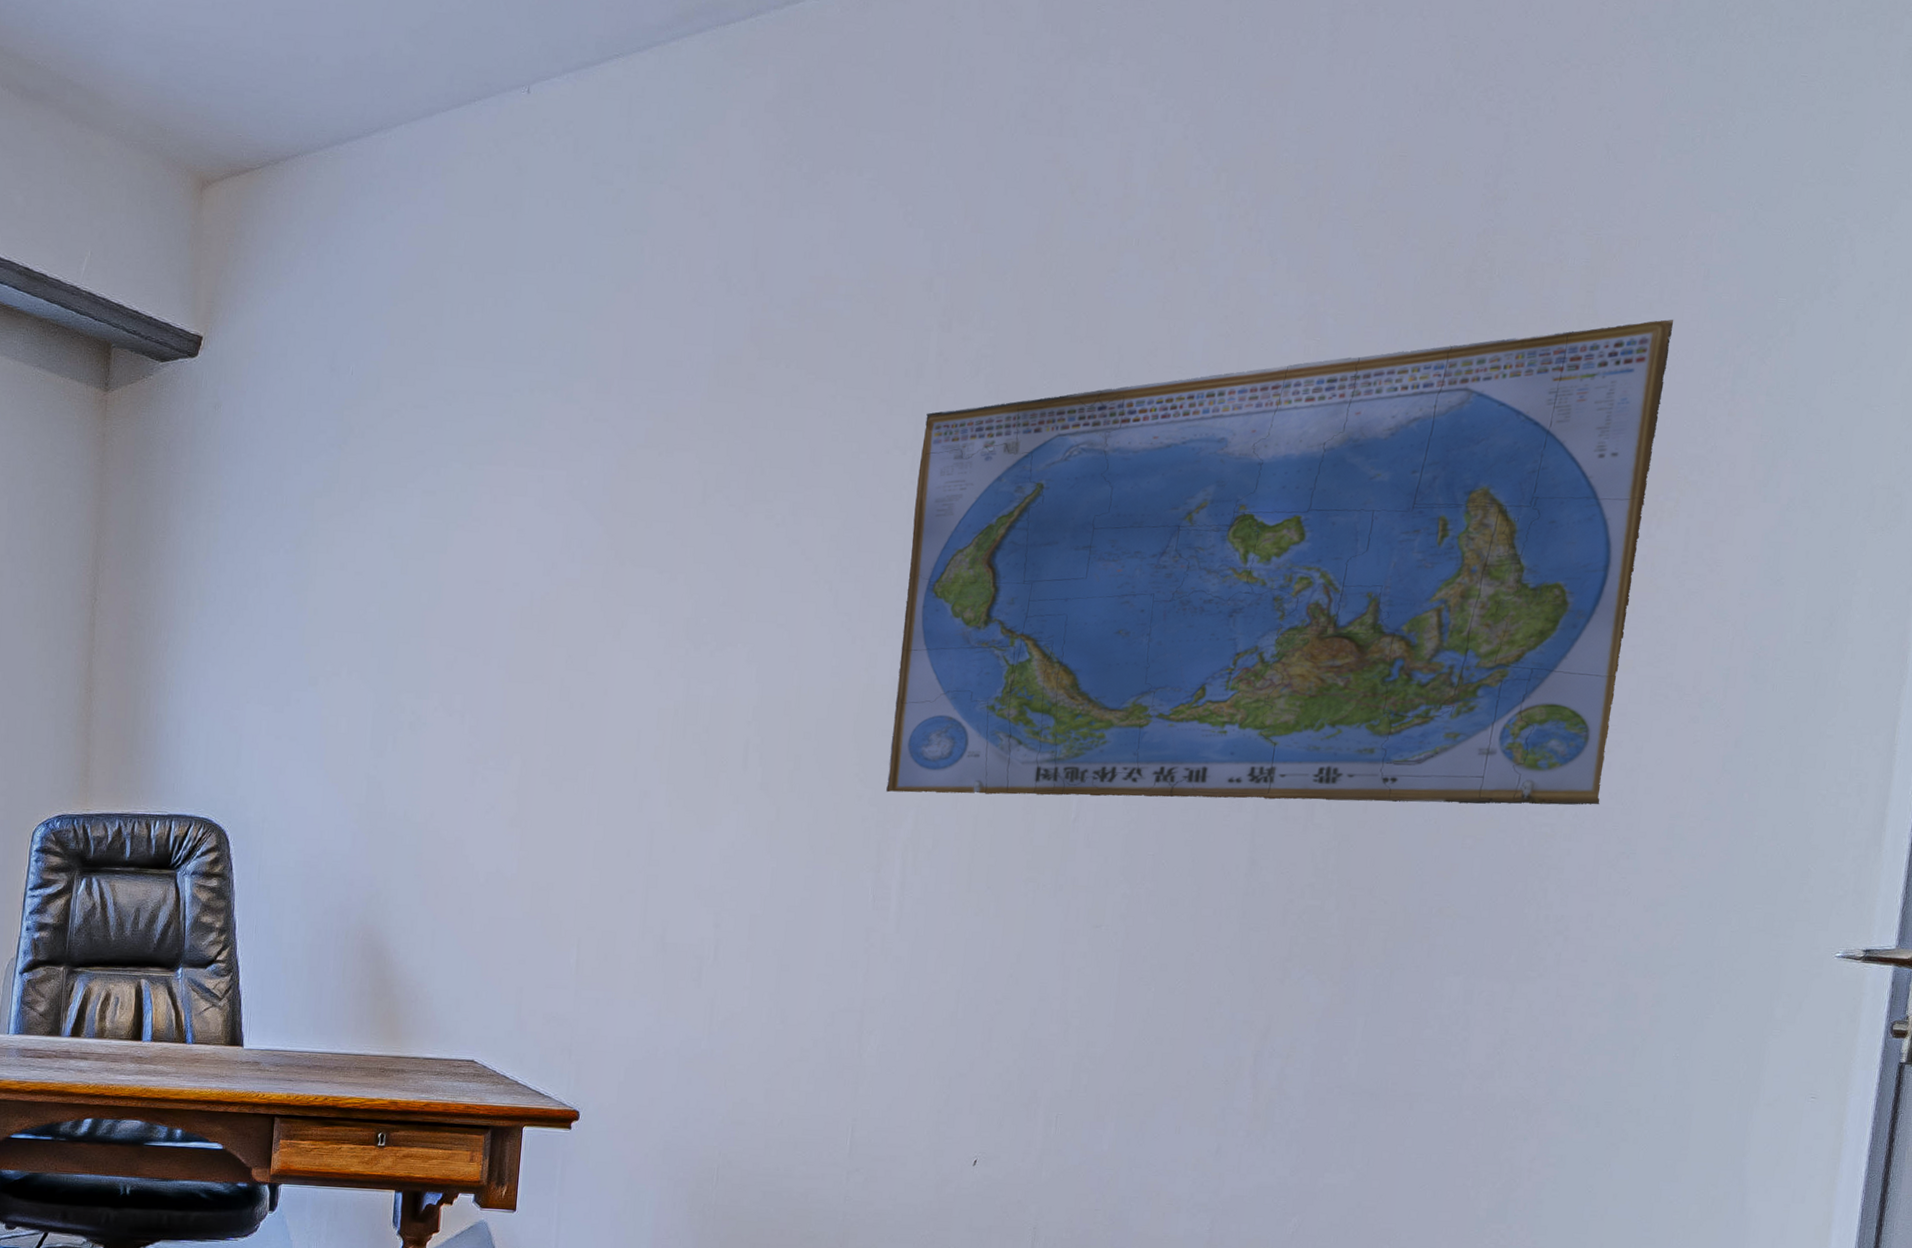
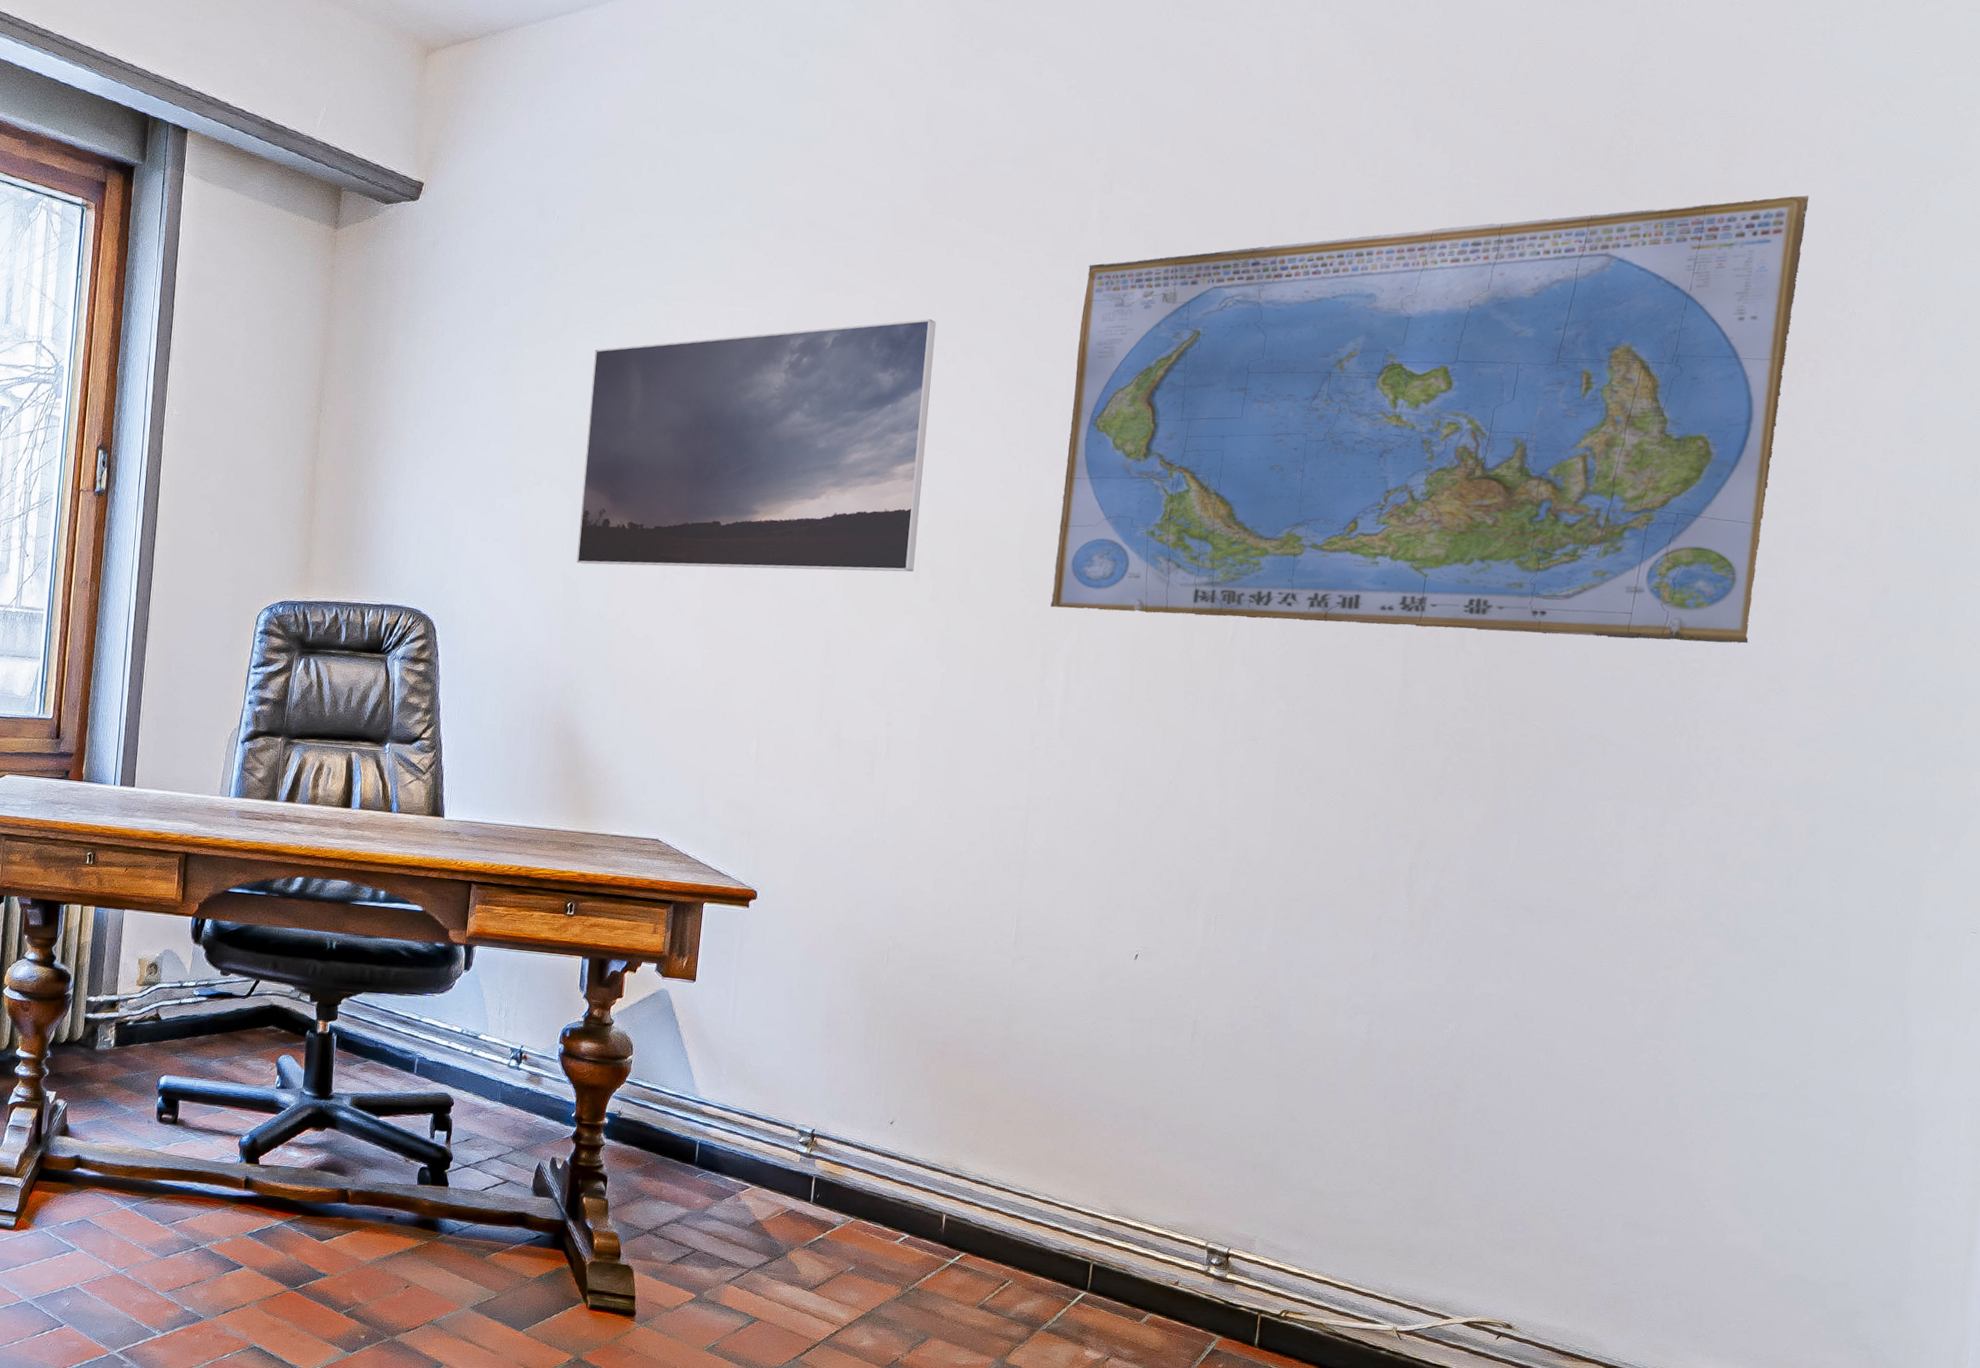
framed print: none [380,478,765,763] -> present [576,319,937,572]

